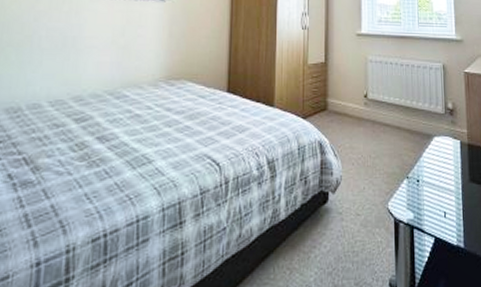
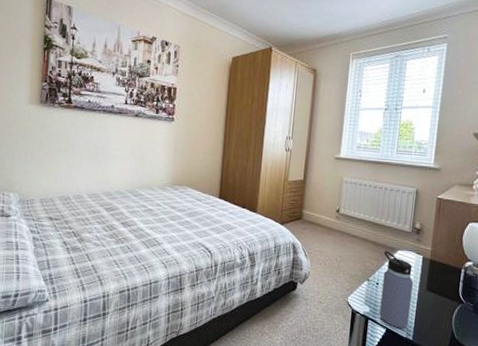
water bottle: none [419,139,457,235] -> present [379,251,413,329]

